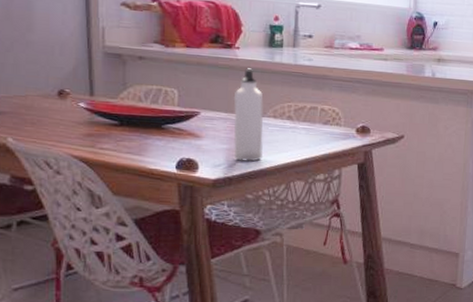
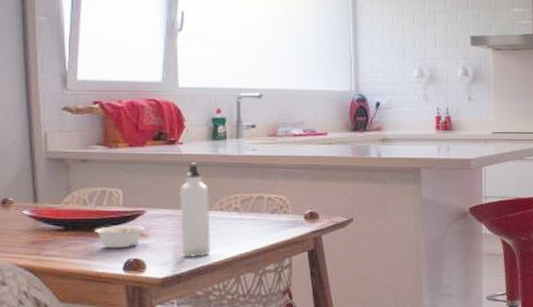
legume: none [149,124,199,147] -> present [95,224,145,249]

